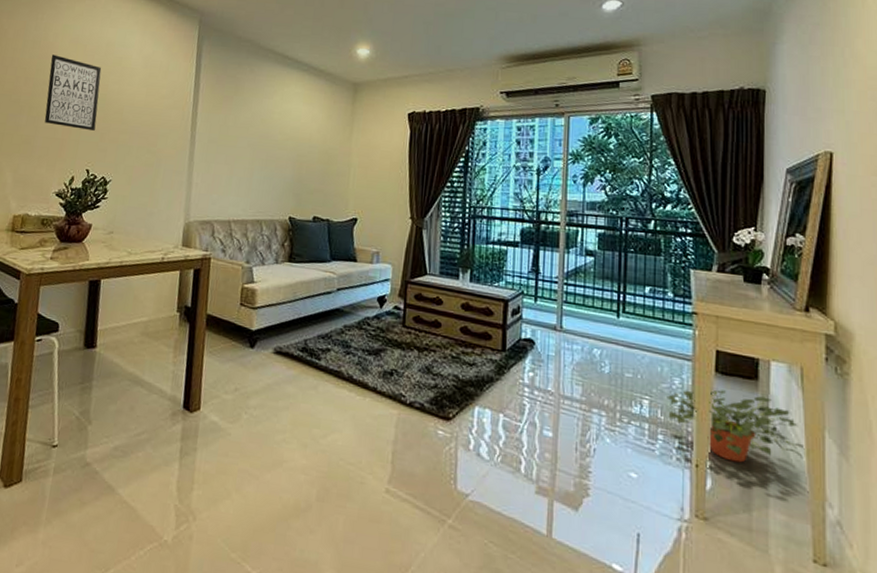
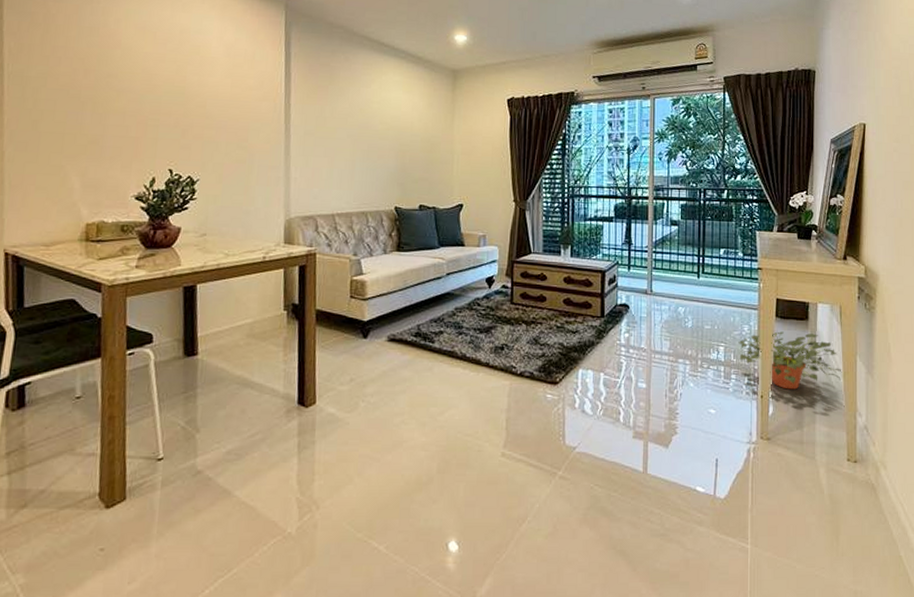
wall art: present [44,54,102,131] -> none [113,43,177,127]

